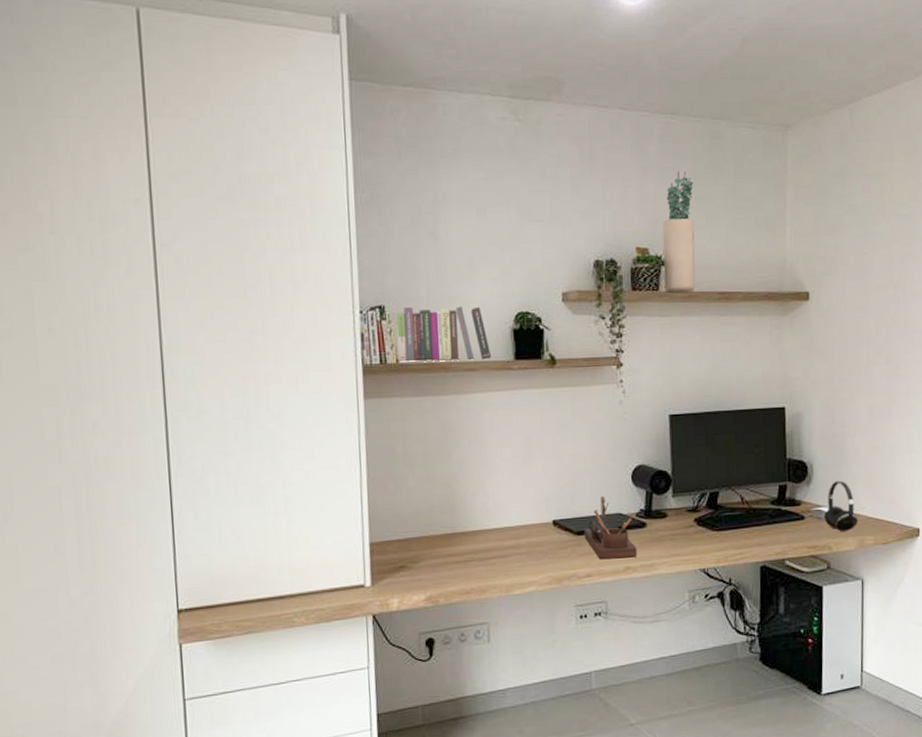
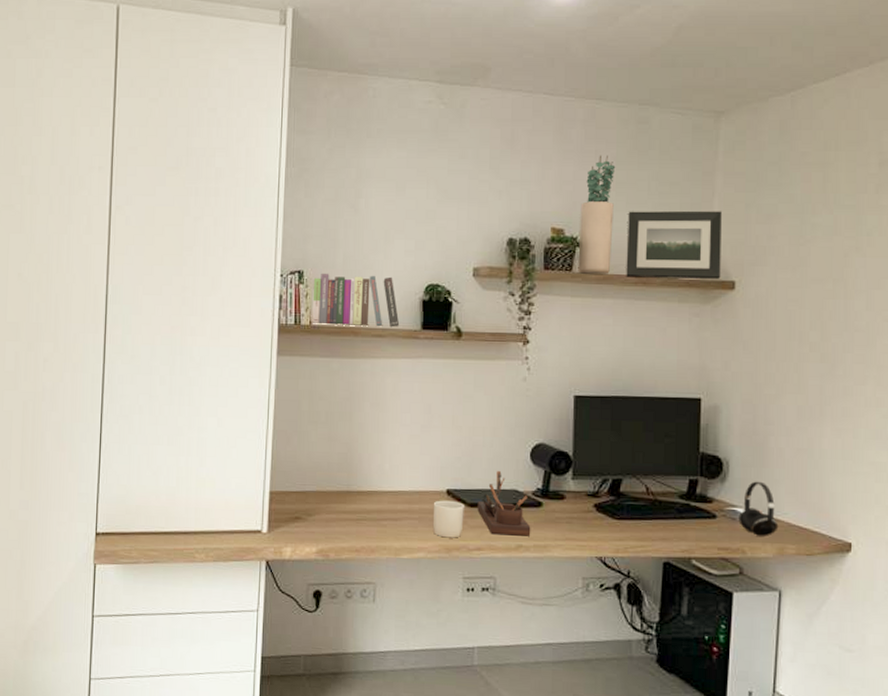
mug: none [540,531,573,569] -> present [432,500,465,538]
picture frame: none [708,224,796,294] -> present [626,210,722,279]

